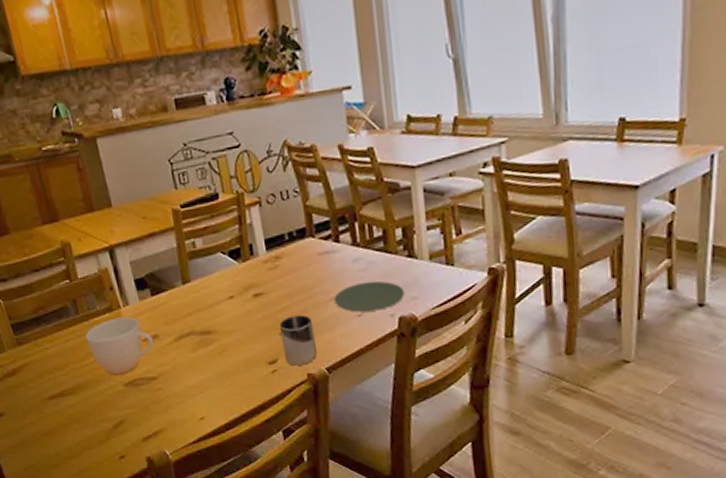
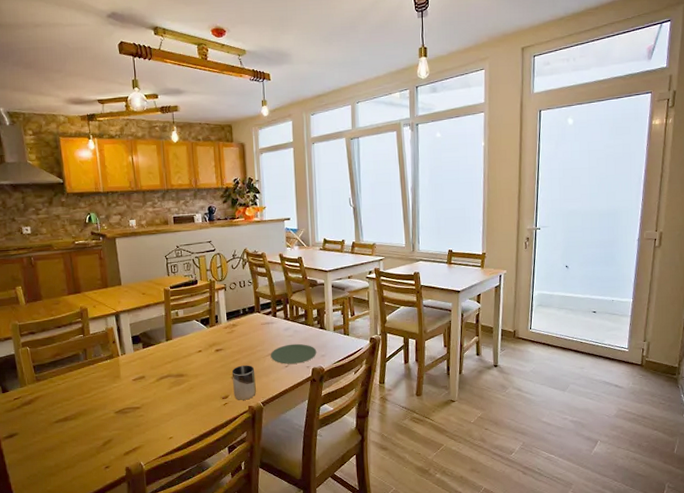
cup: present [85,317,154,375] -> none [90,363,141,405]

